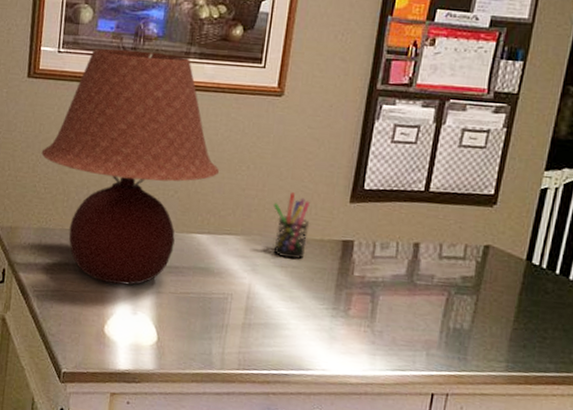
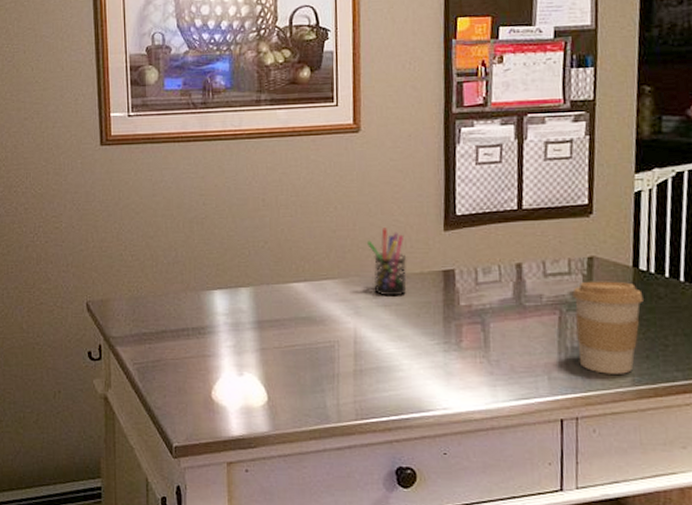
table lamp: present [41,48,220,285] -> none [124,104,307,347]
coffee cup: none [458,268,531,360] -> present [572,281,643,374]

